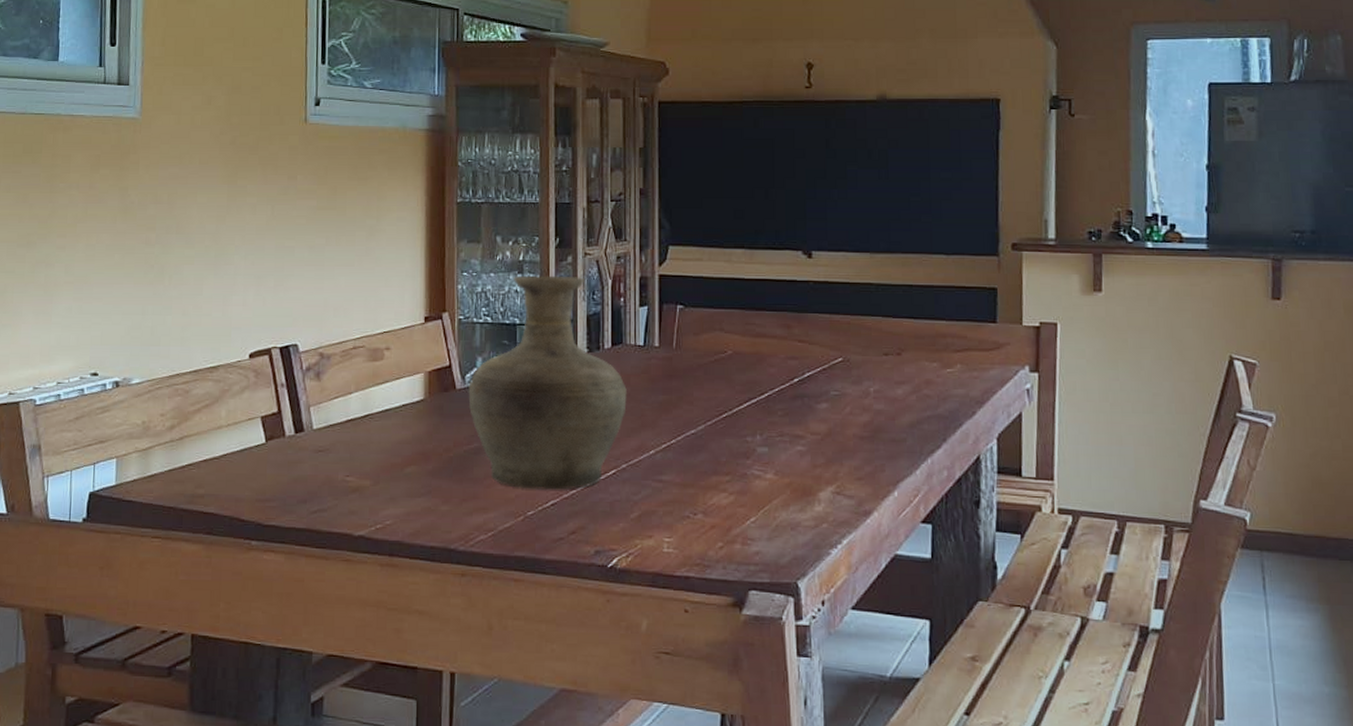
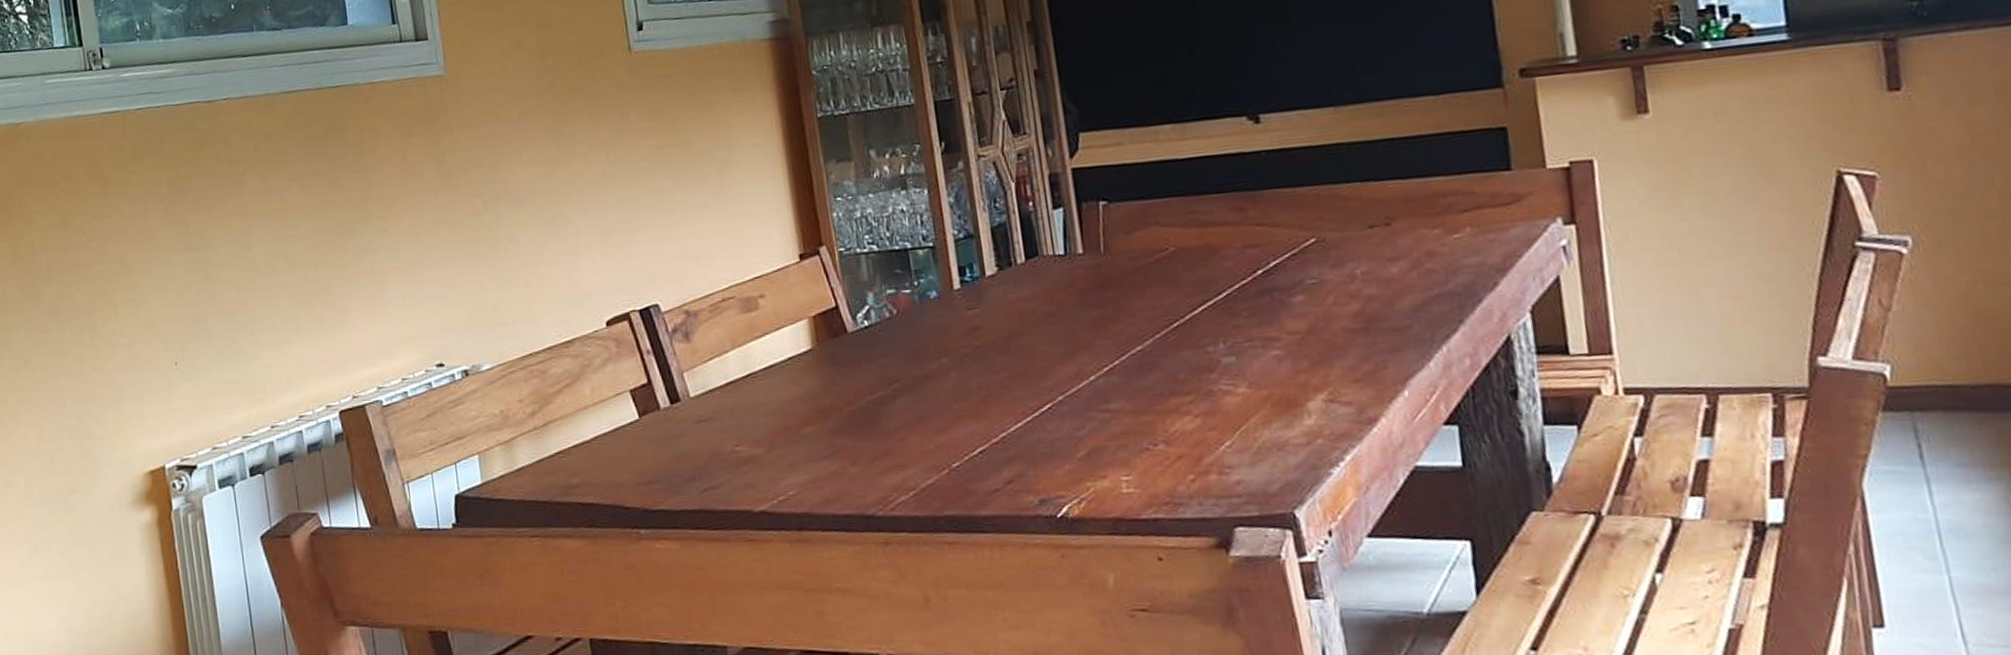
vase: present [468,275,627,490] -> none [861,184,1054,438]

